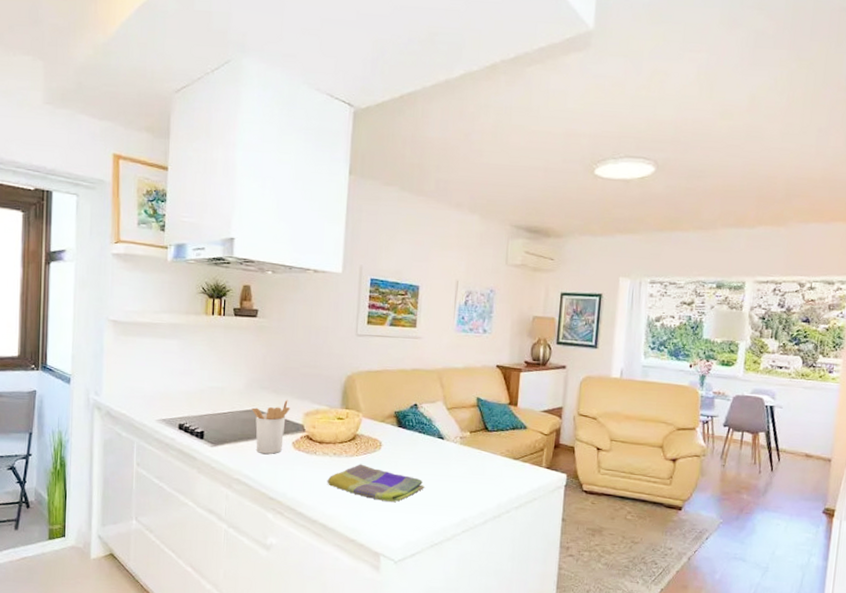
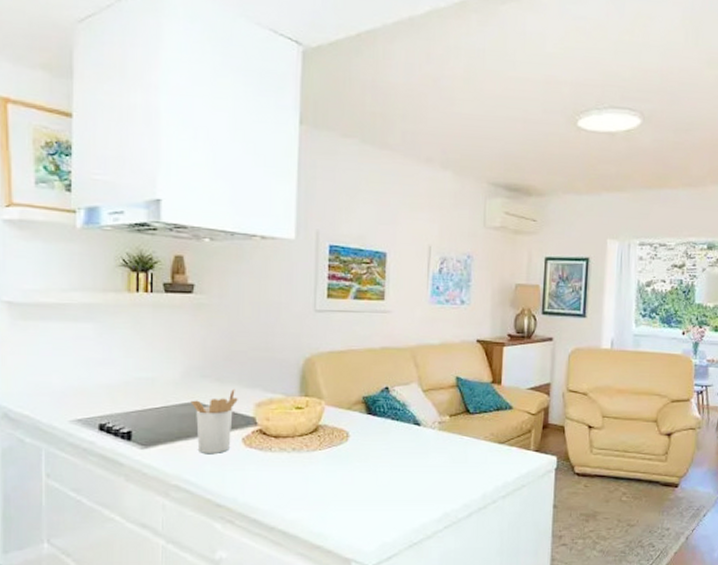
dish towel: present [327,464,425,502] -> none [285,459,400,499]

